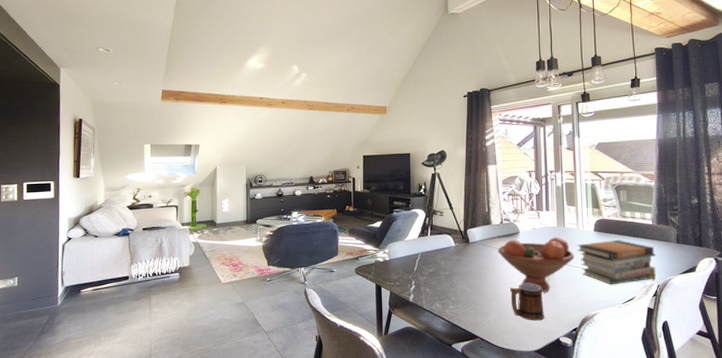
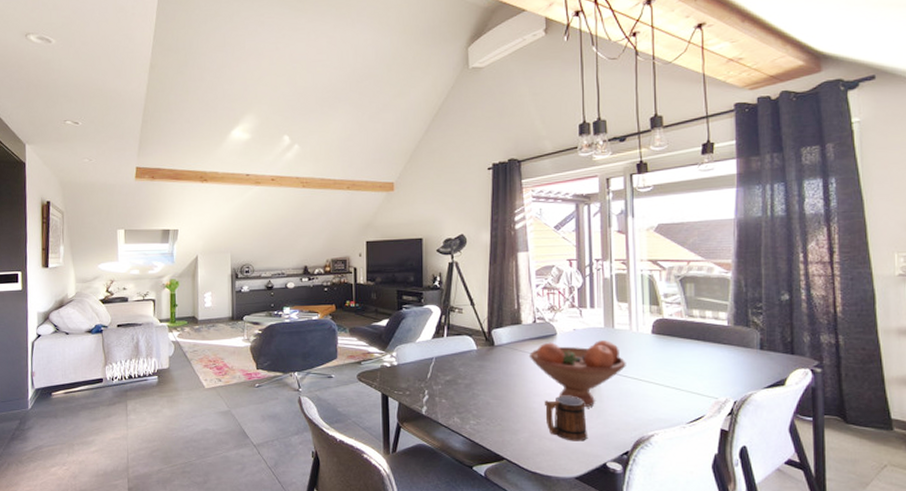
book stack: present [576,240,656,285] -> none [629,345,732,400]

